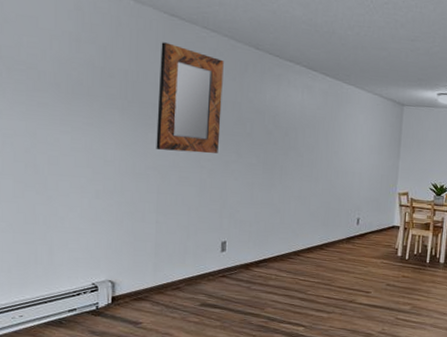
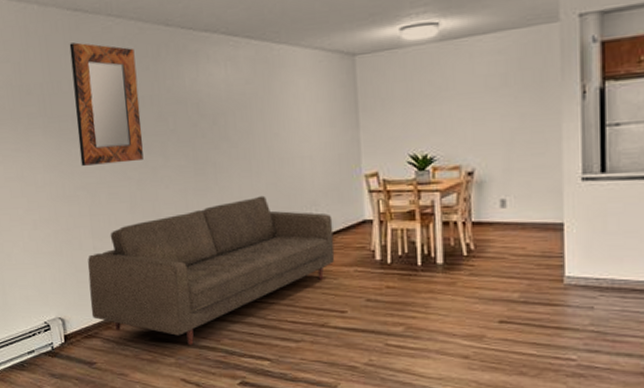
sofa: none [144,197,370,312] -> present [87,195,335,346]

